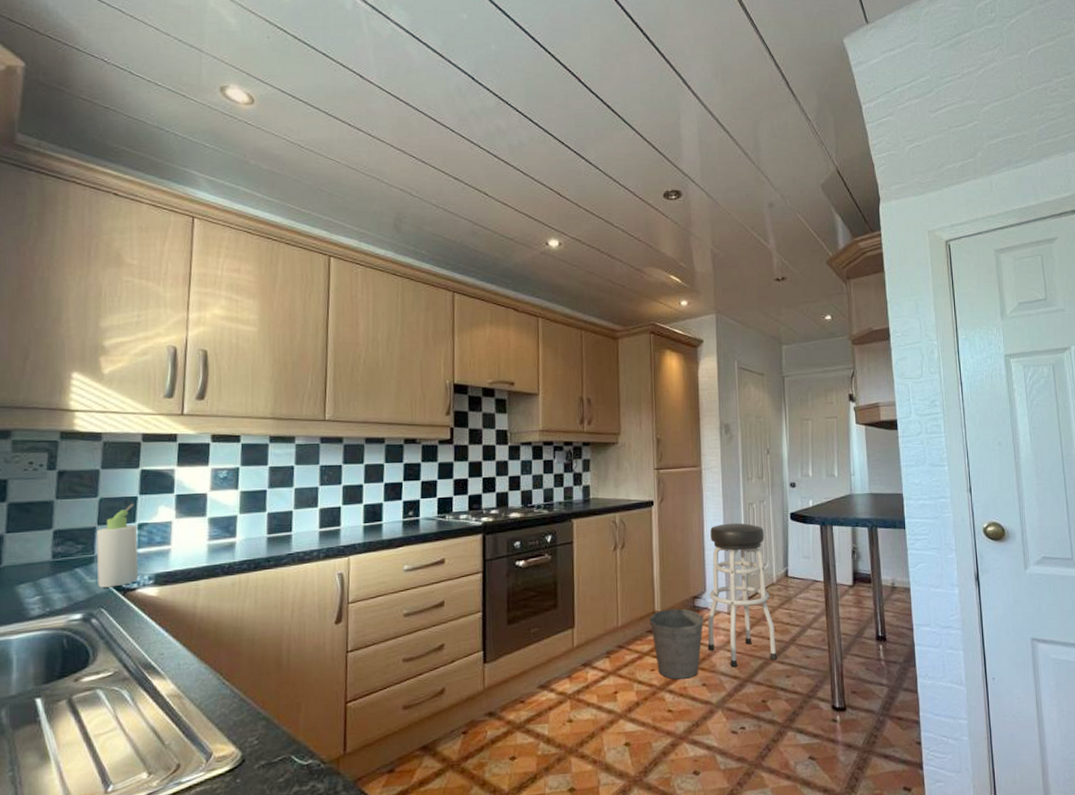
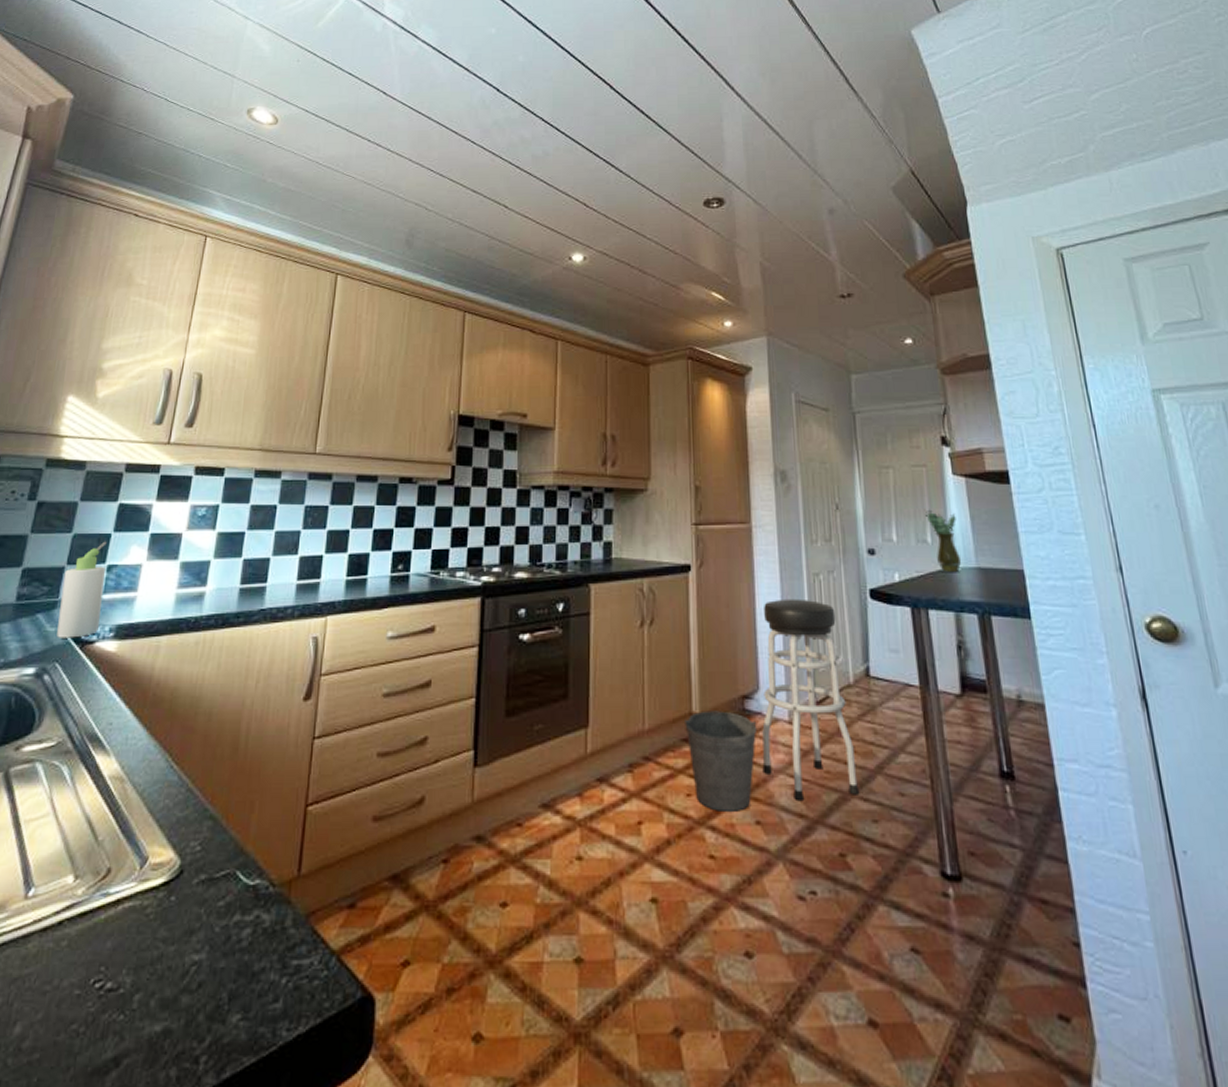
vase: none [833,452,859,498] -> present [924,510,962,573]

